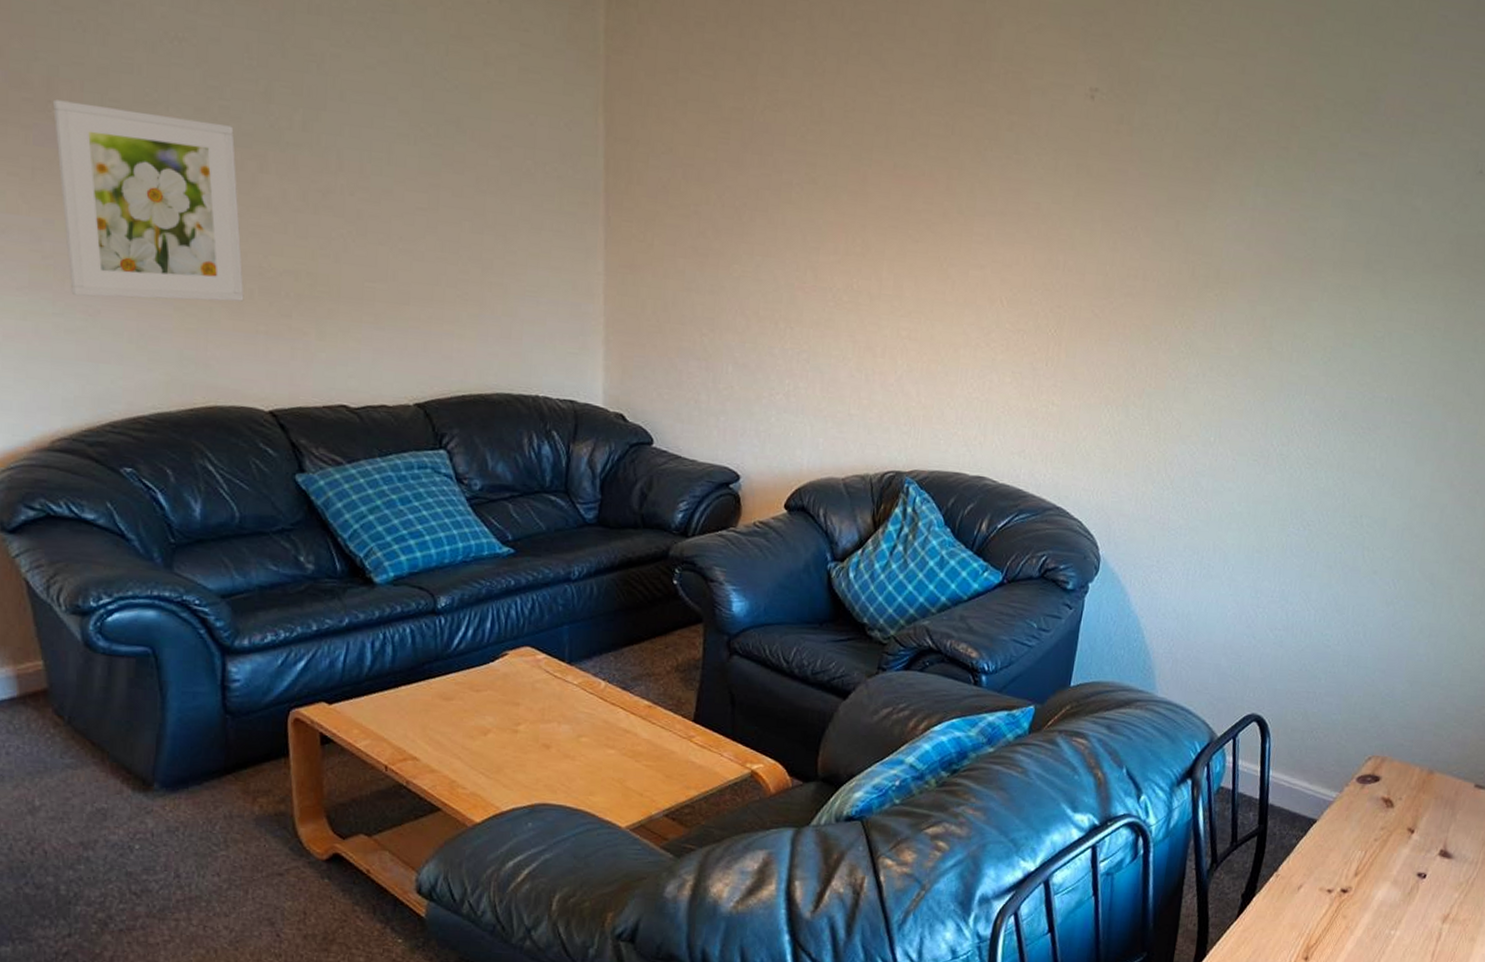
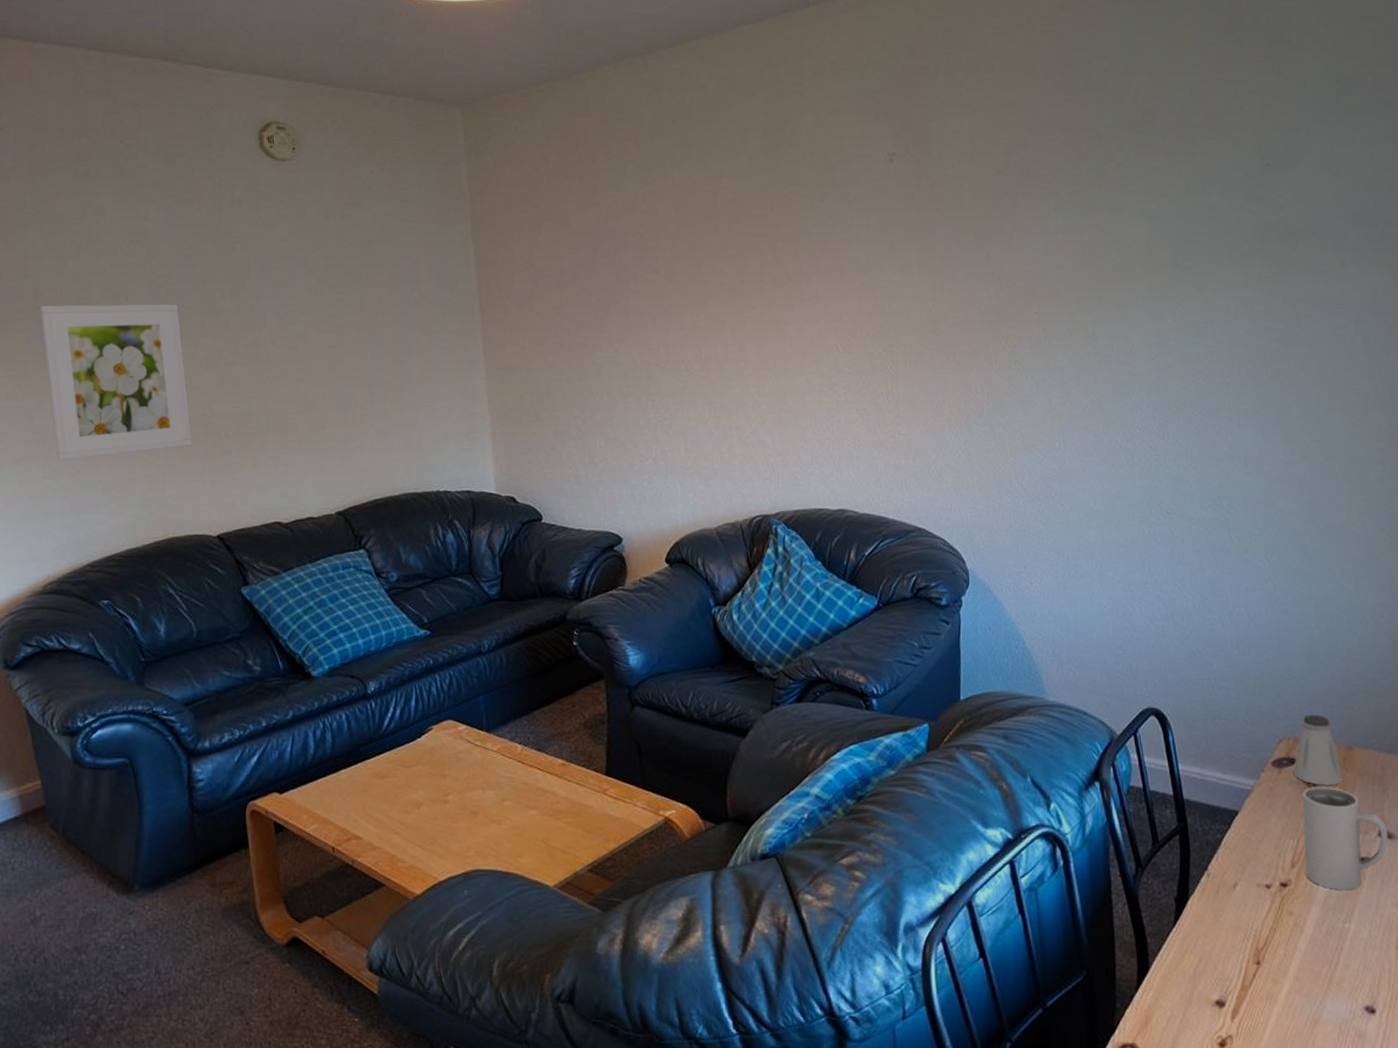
mug: none [1366,804,1449,901] -> present [1302,786,1389,891]
saltshaker: none [1374,737,1421,805] -> present [1293,714,1345,785]

